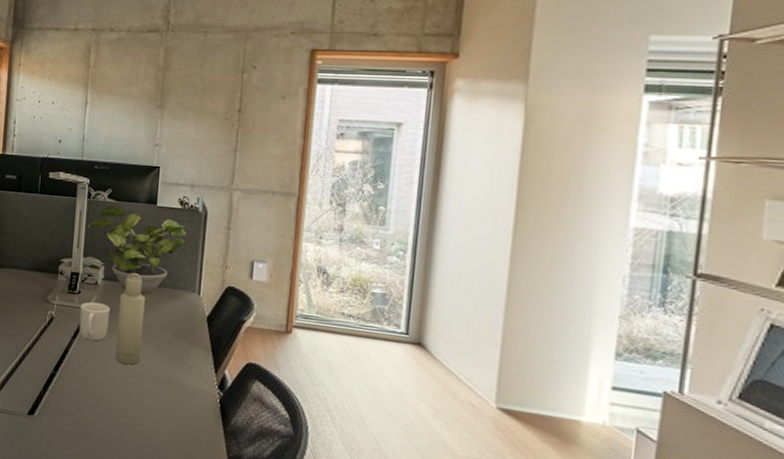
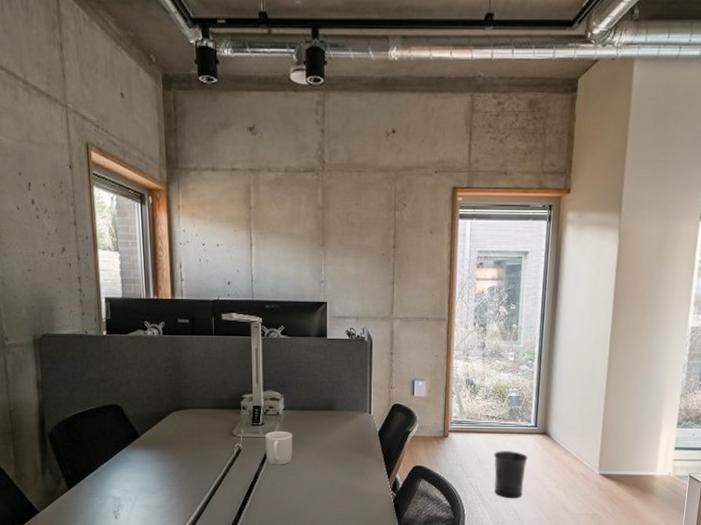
potted plant: present [87,206,187,294] -> none [264,342,356,419]
bottle: present [115,273,145,365] -> none [301,401,323,481]
waste bin: none [348,358,395,423] -> present [494,451,528,499]

